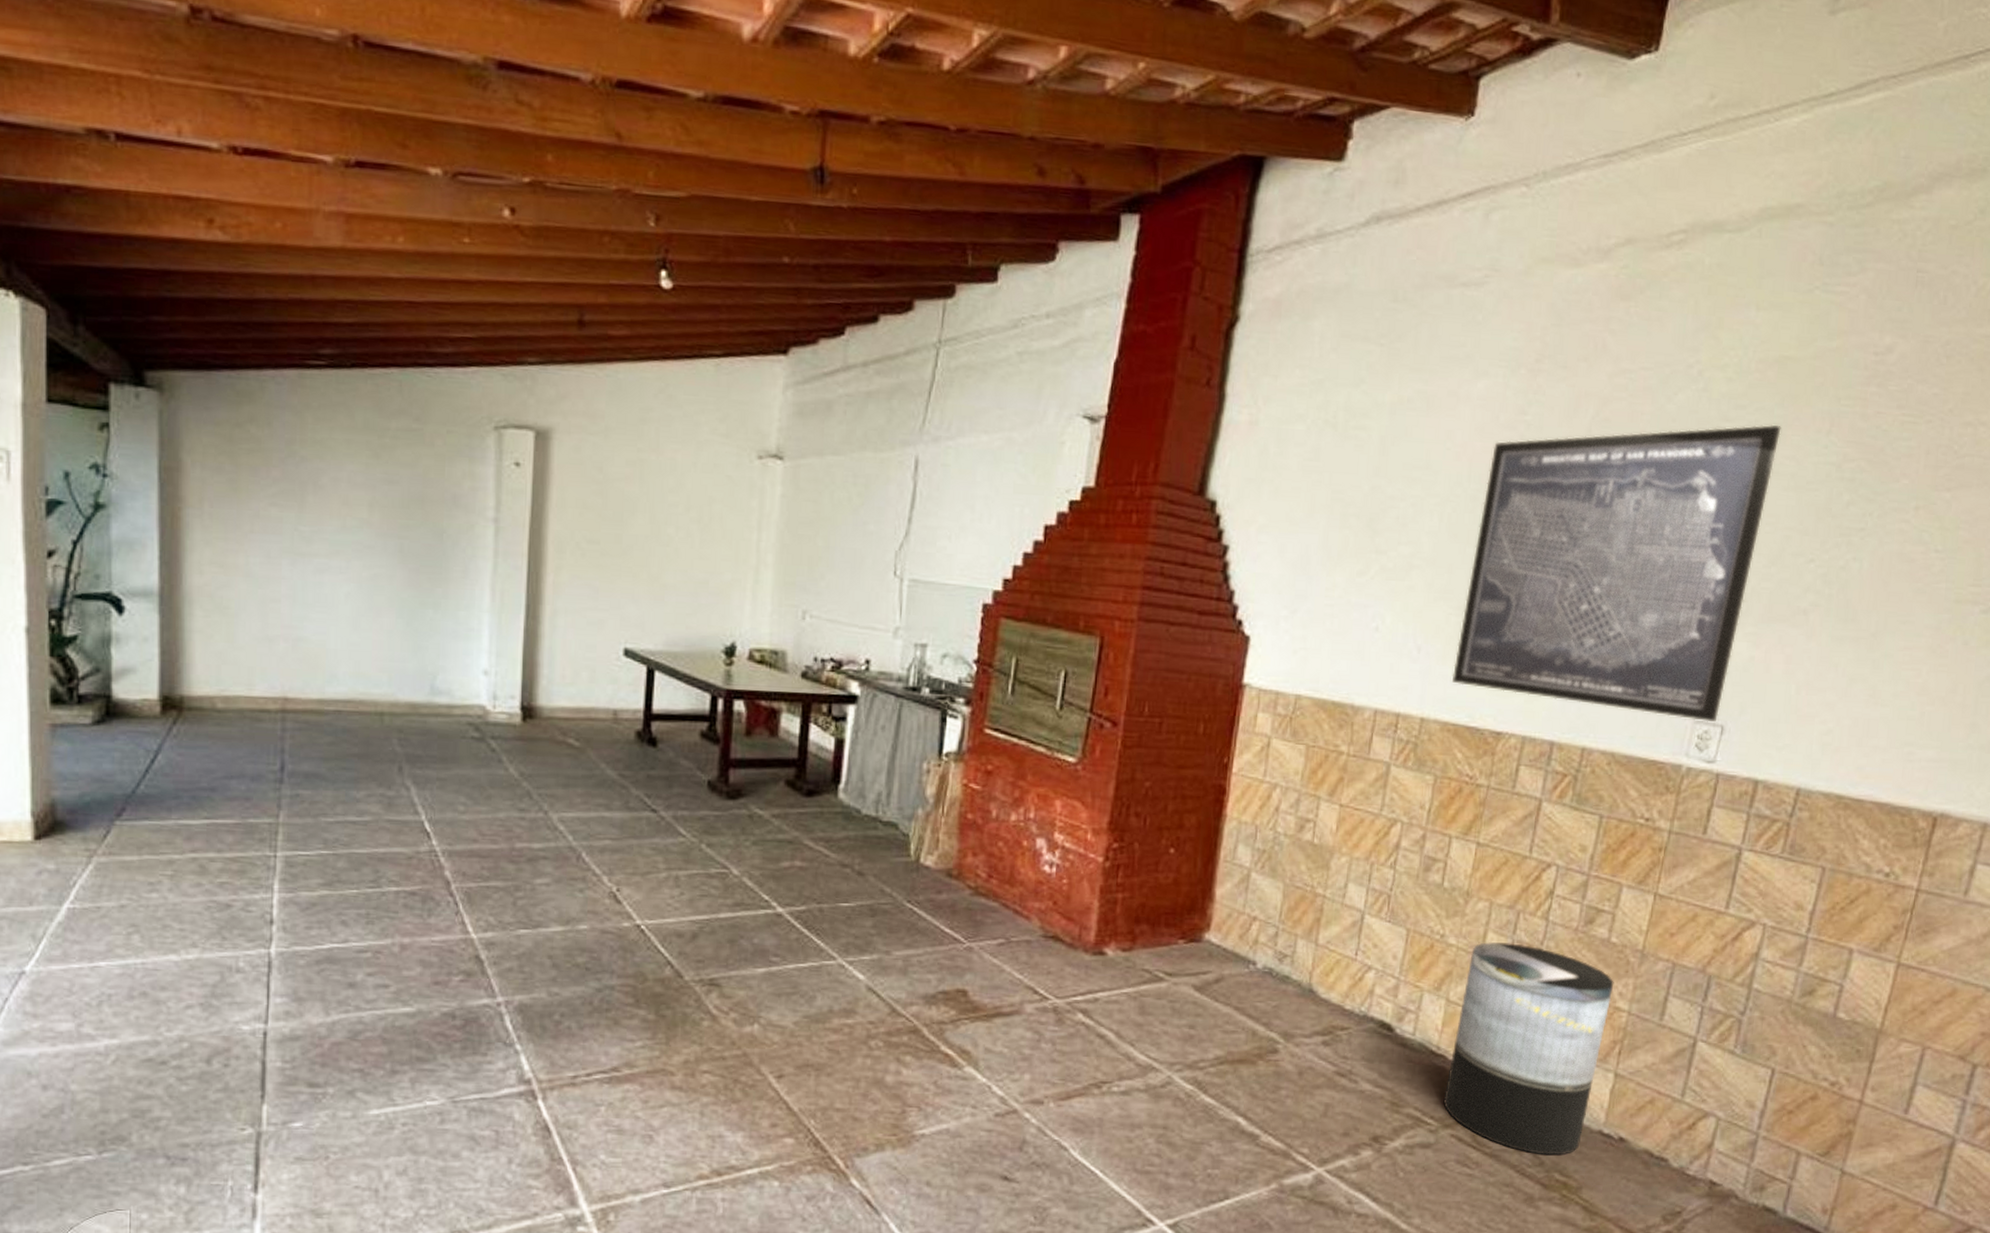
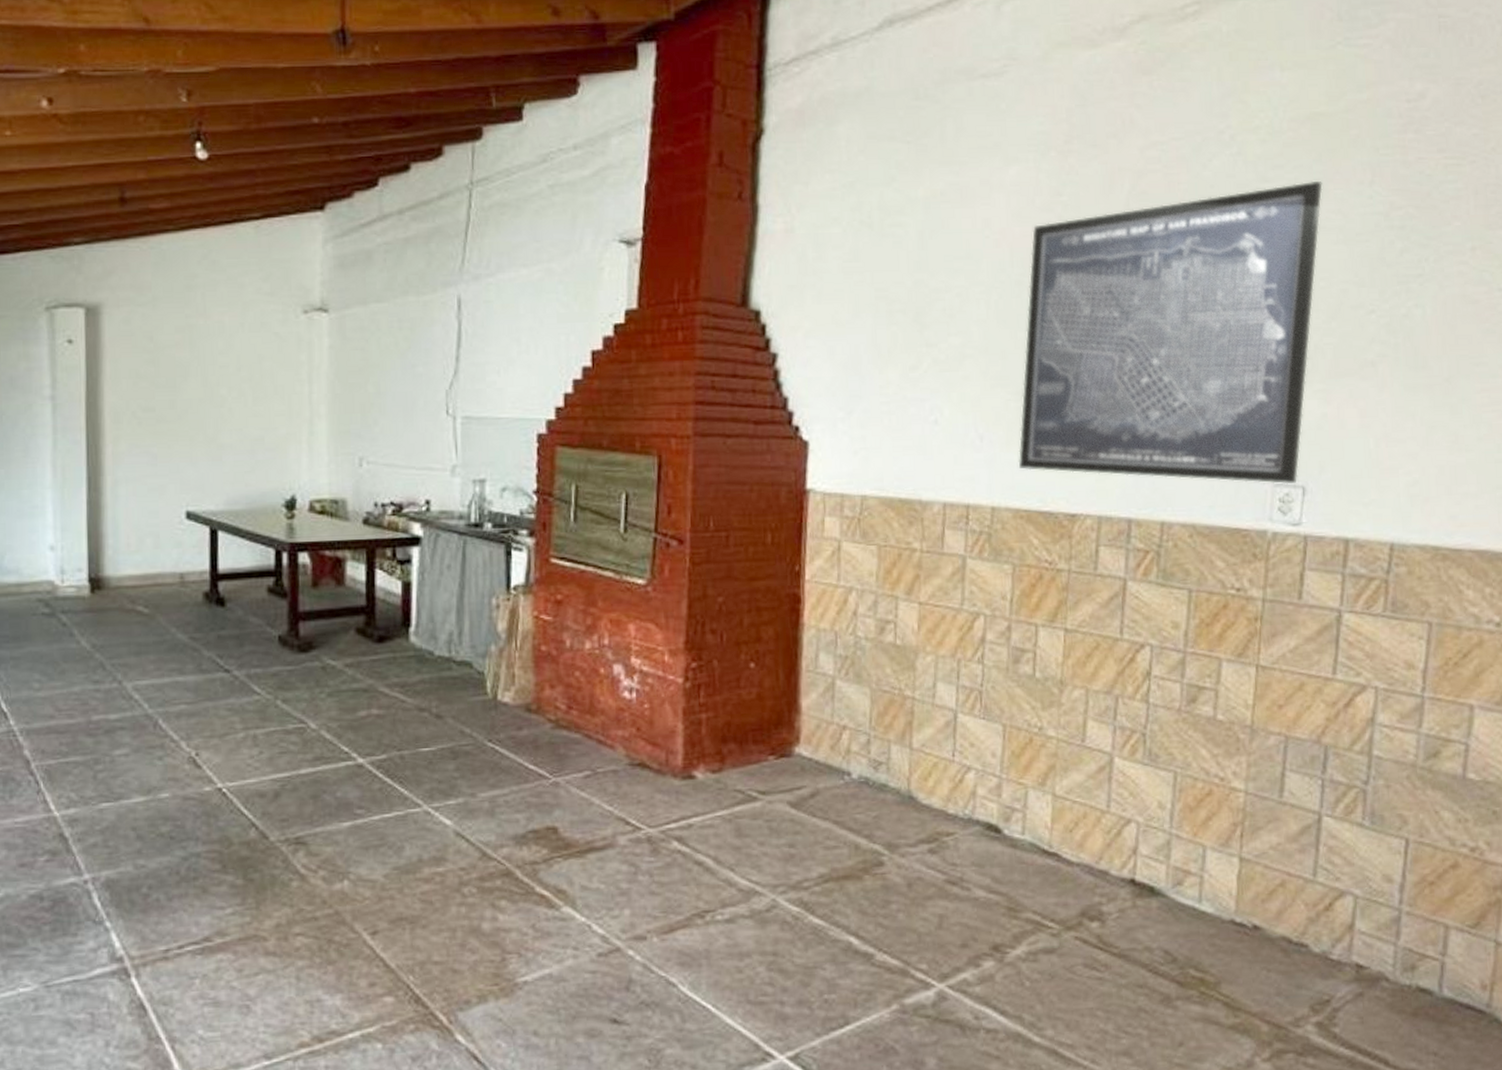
trash can: present [1443,941,1614,1156] -> none [1062,730,1226,951]

